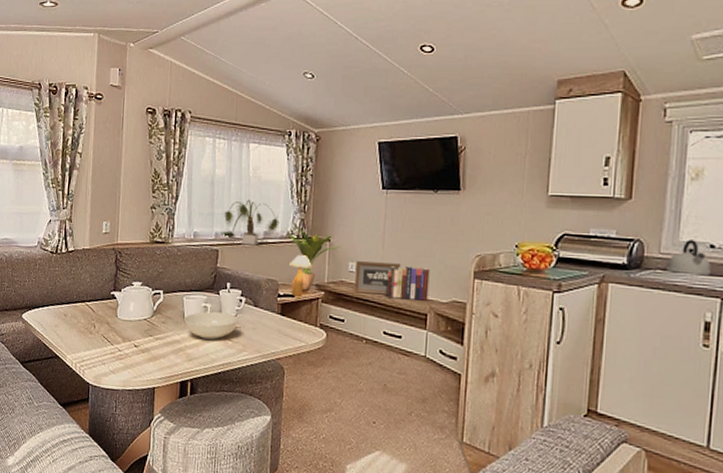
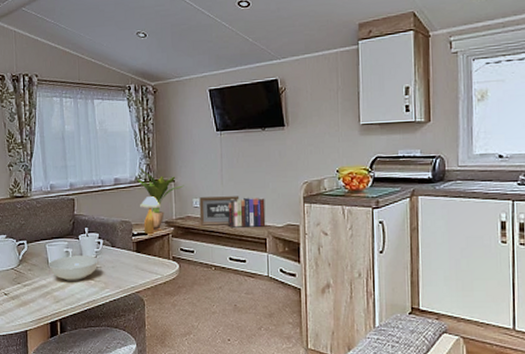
plant: present [219,199,280,247] -> none [74,150,128,193]
kettle: present [665,240,712,276] -> none [464,152,503,183]

